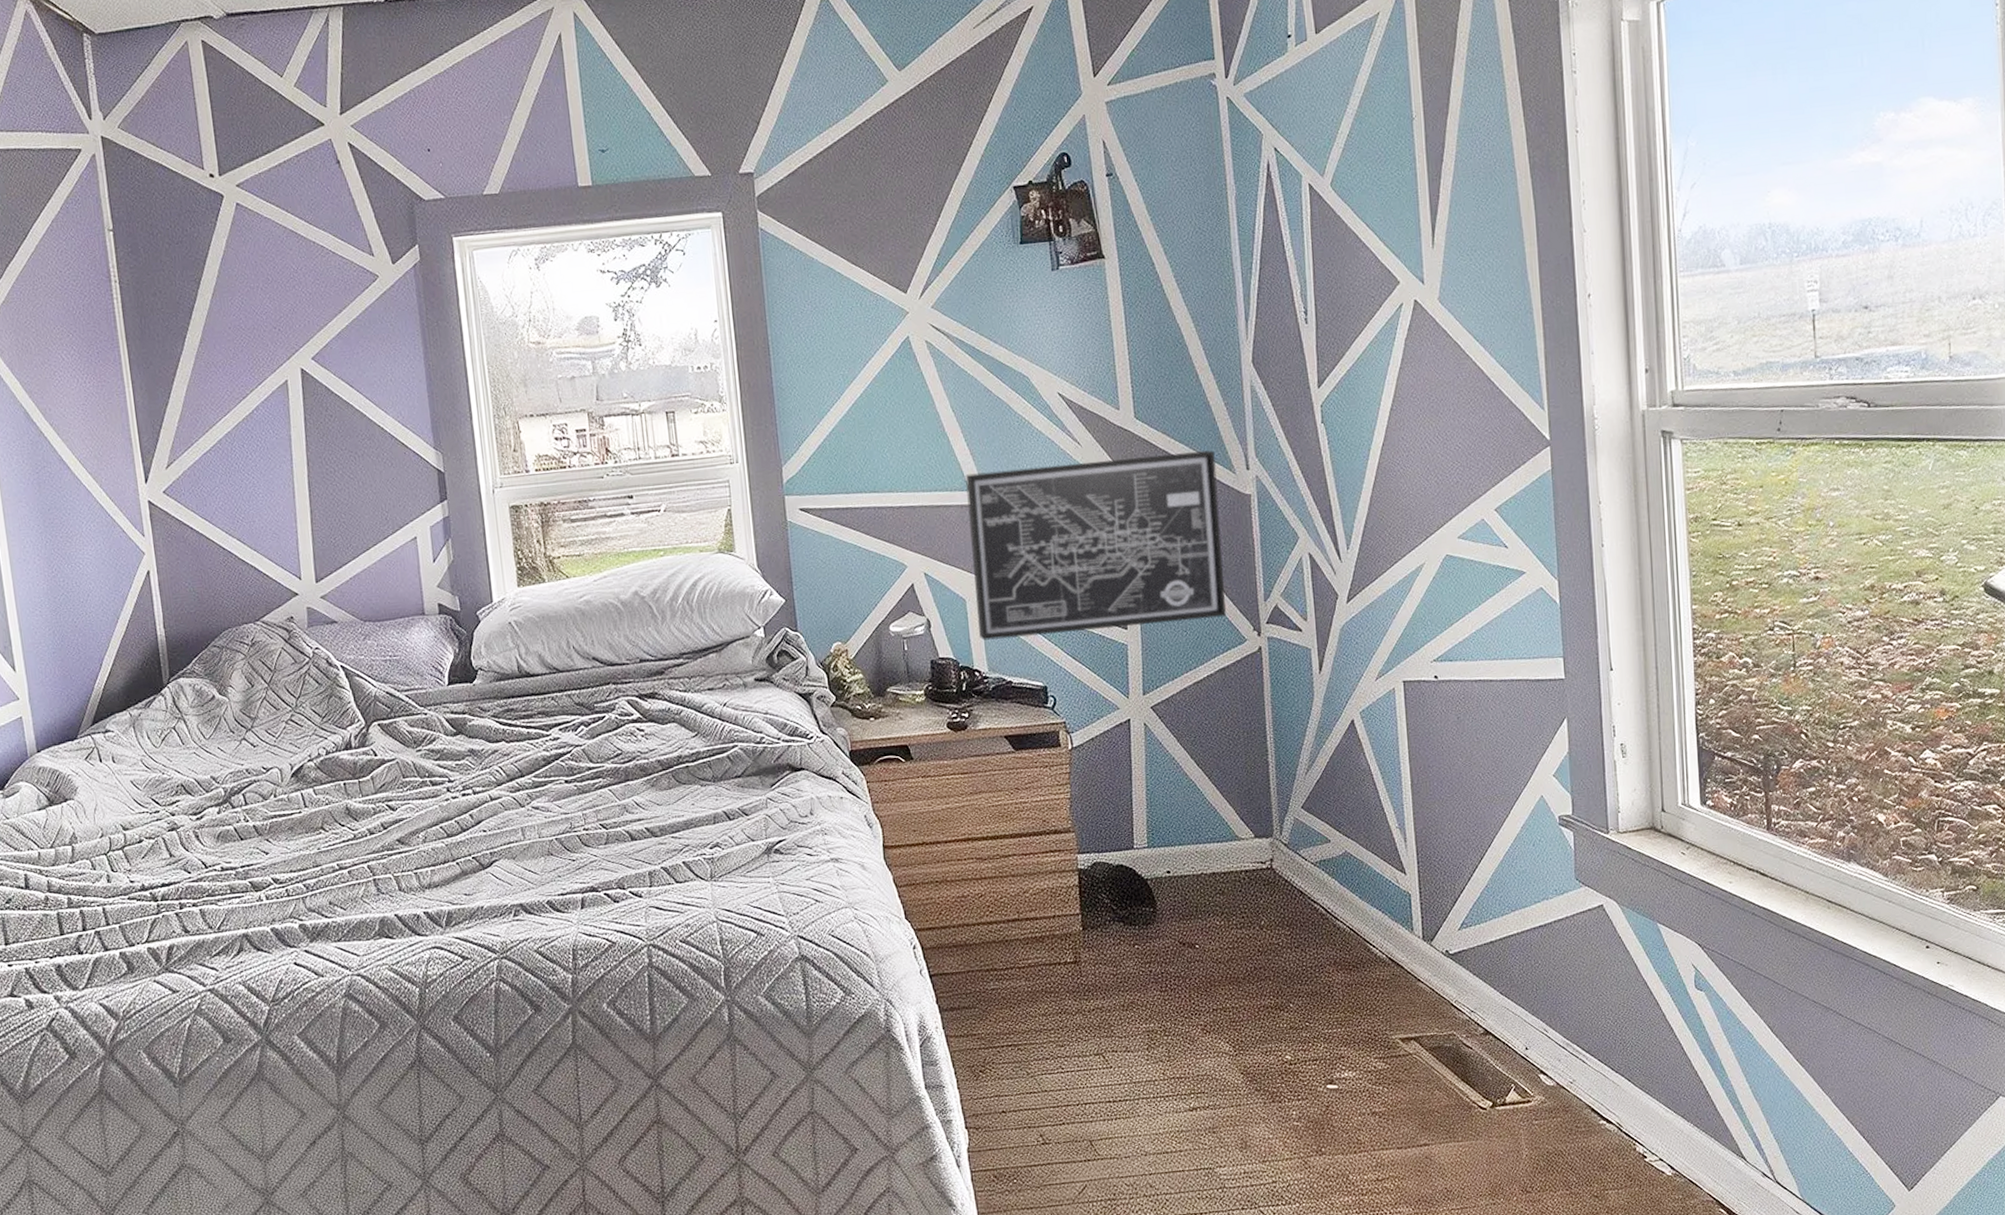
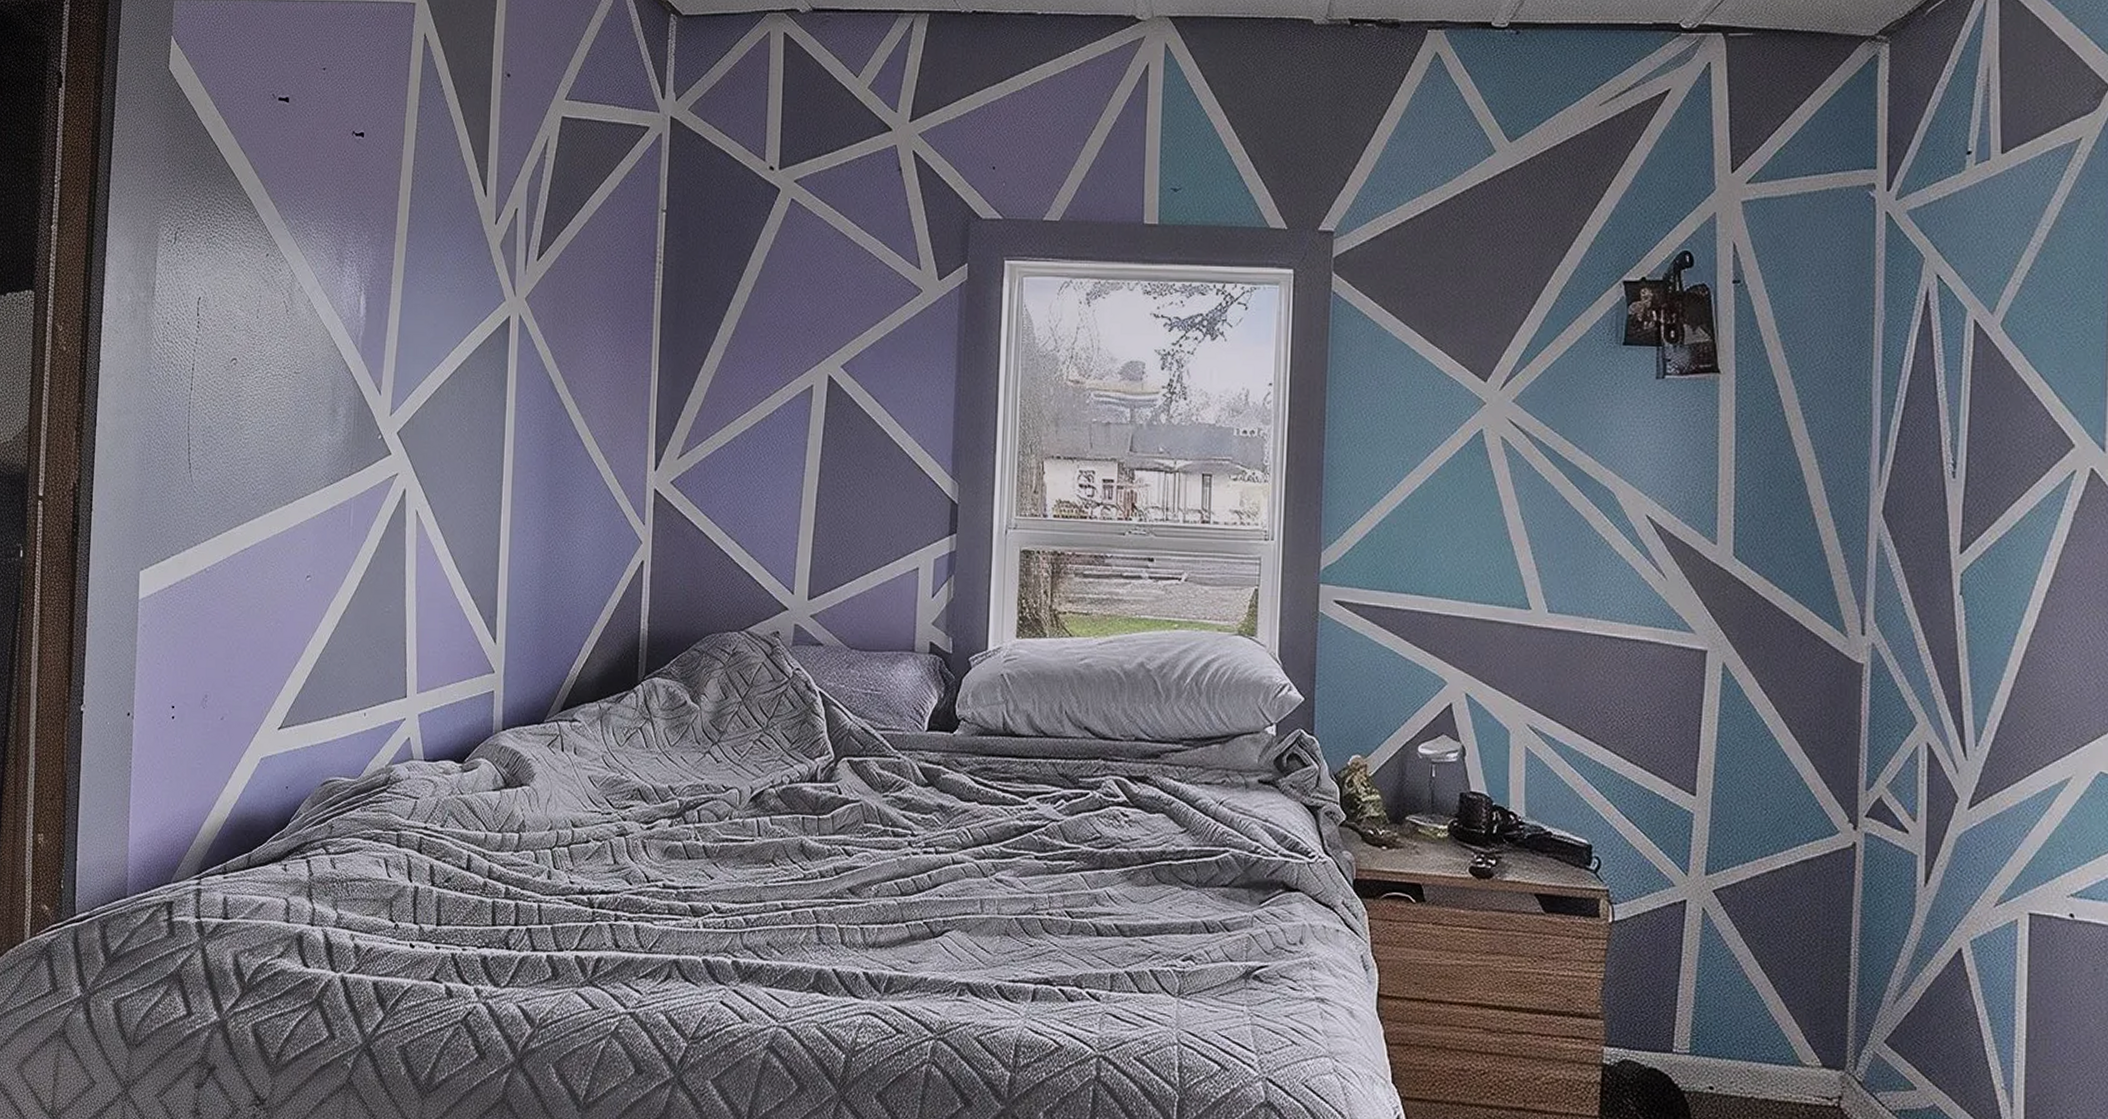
wall art: present [965,450,1226,641] -> none [1521,591,1825,801]

